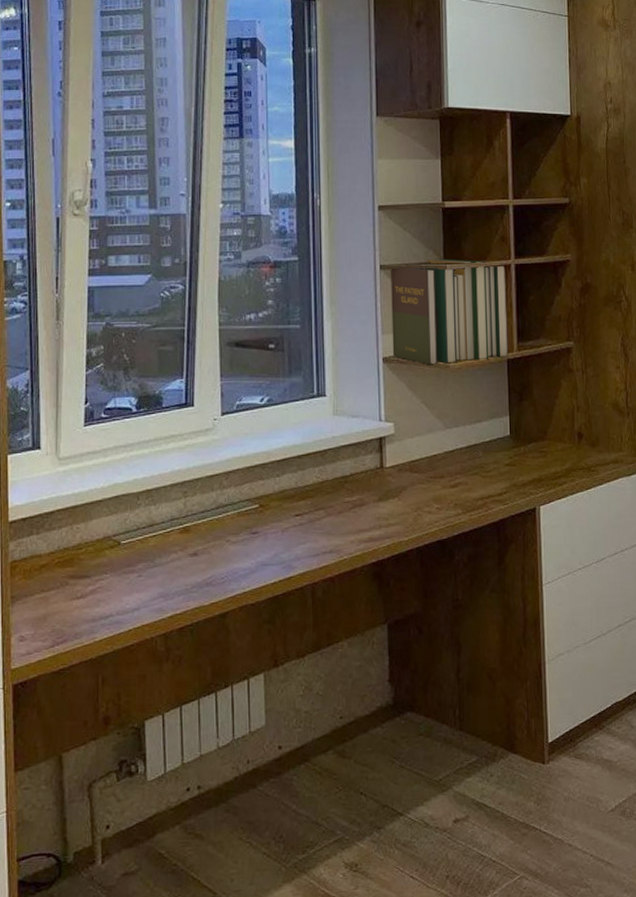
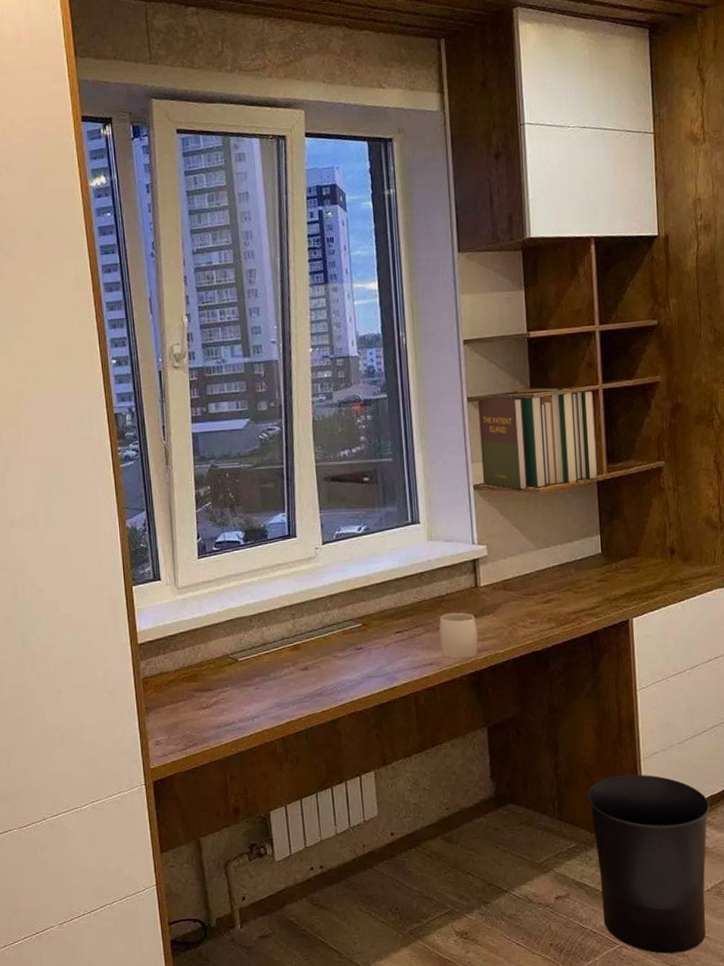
mug: none [340,495,382,547] -> present [438,612,479,660]
waste bin: none [489,678,615,885] -> present [587,774,710,954]

